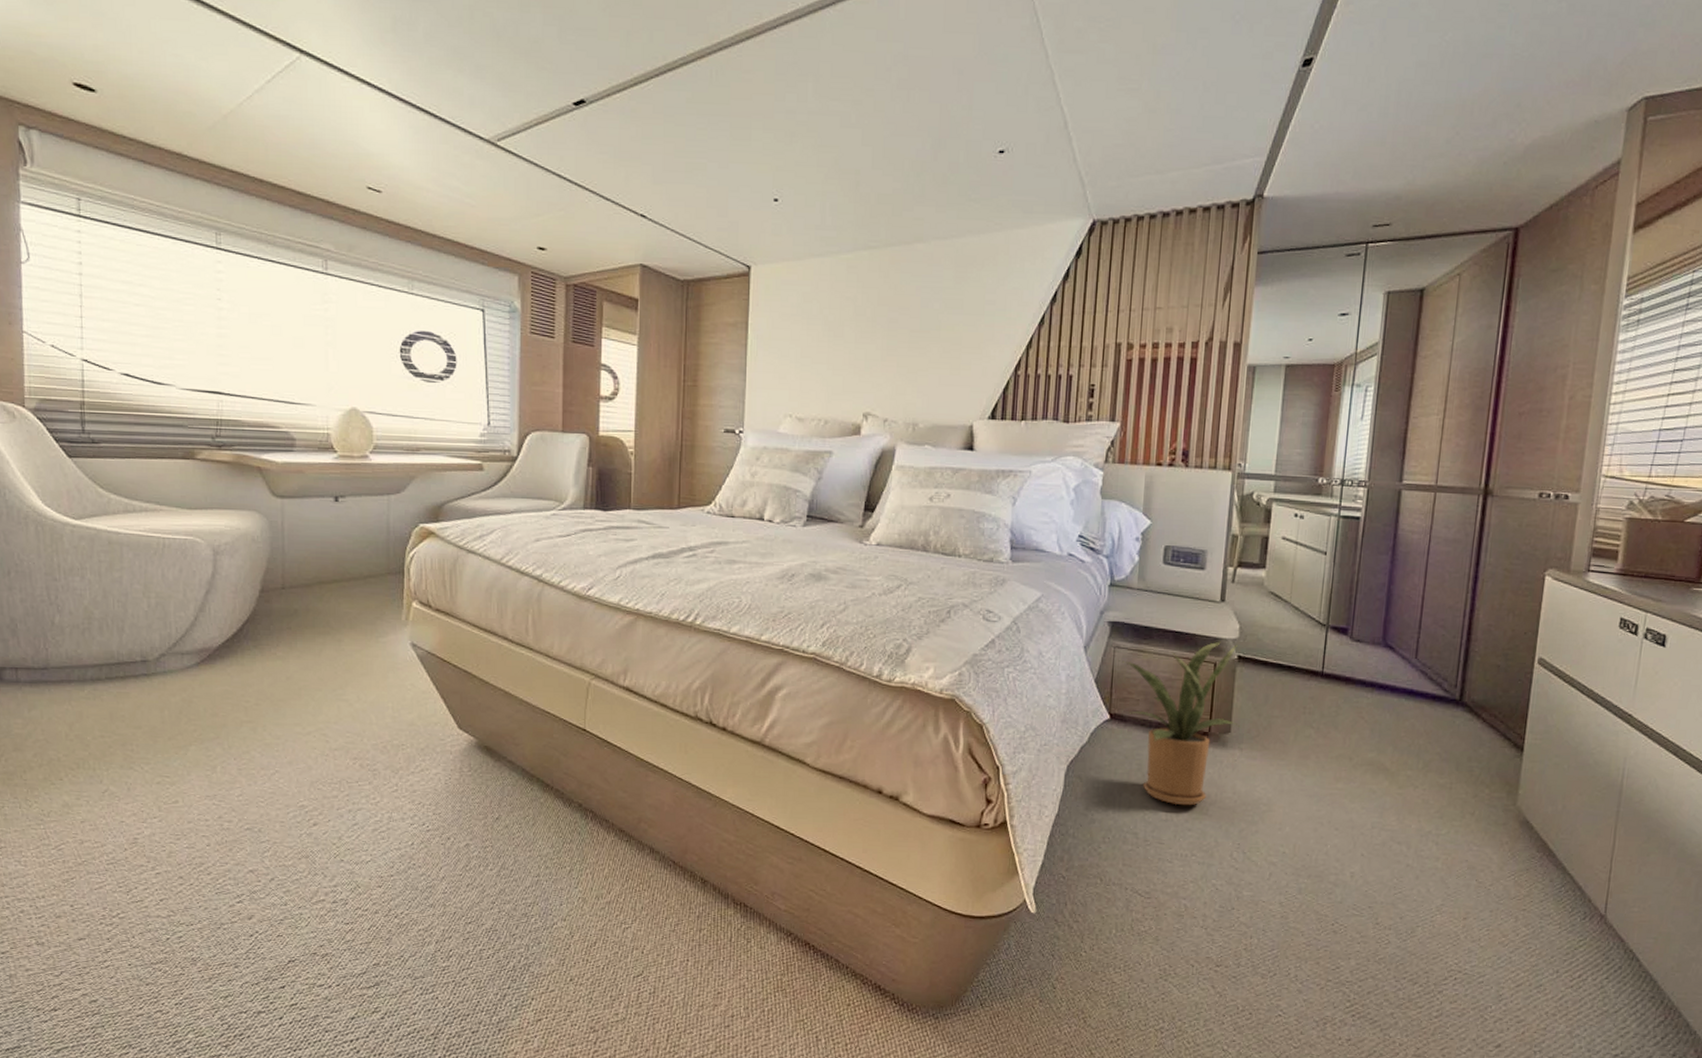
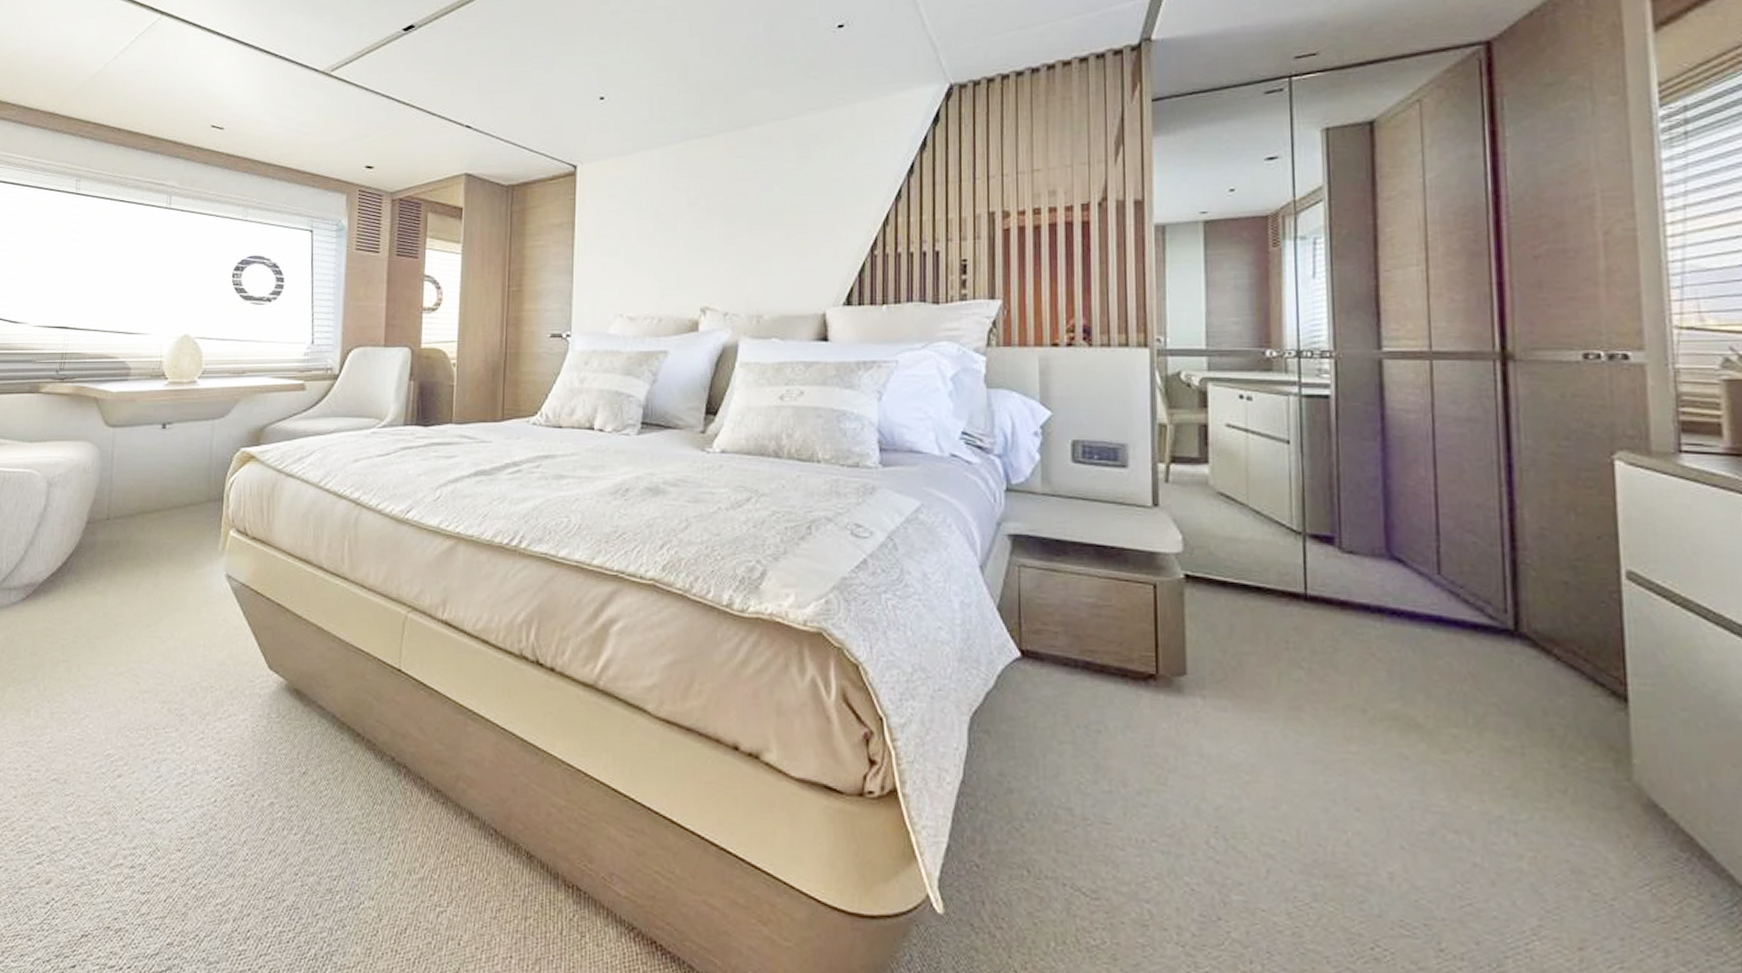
house plant: present [1118,641,1240,806] -> none [1025,556,1198,773]

